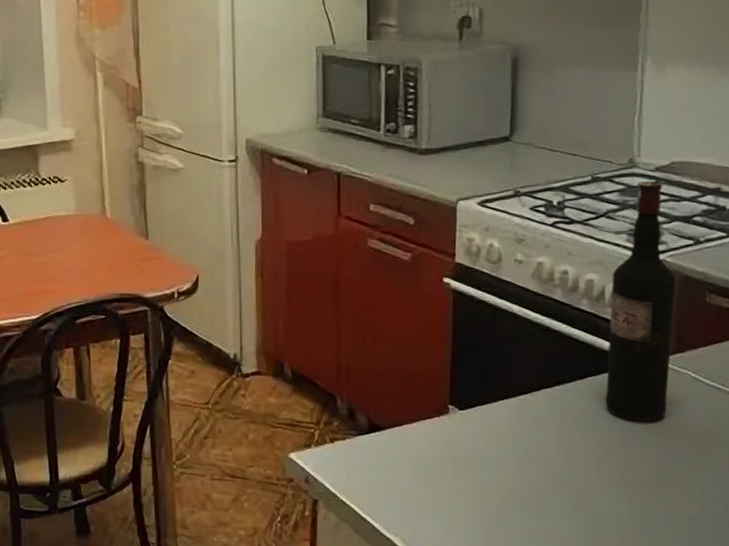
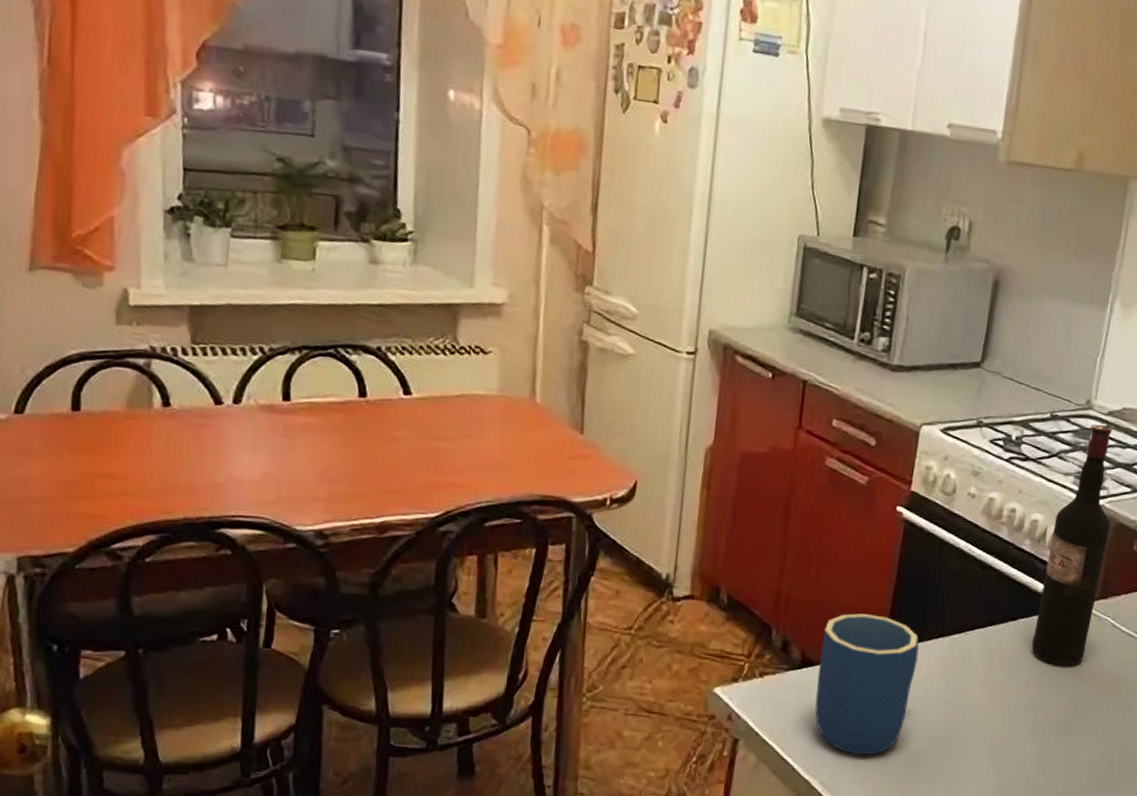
mug: none [386,380,485,514] -> present [815,613,919,756]

